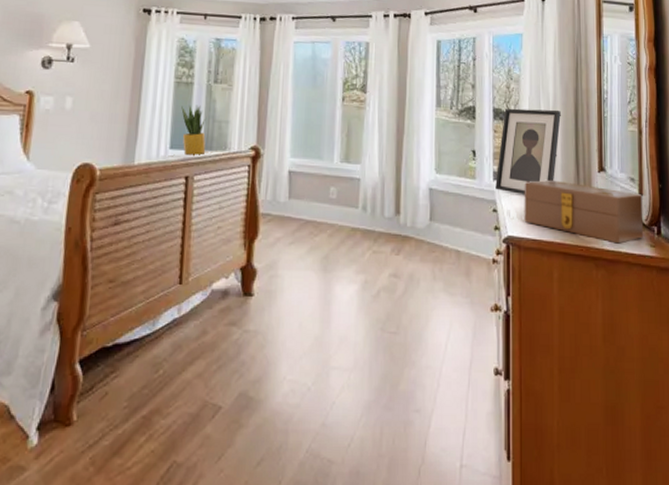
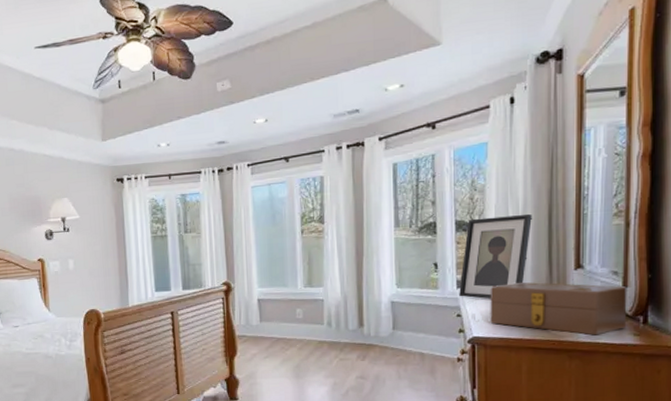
planter: present [181,105,206,156] -> none [160,253,185,296]

